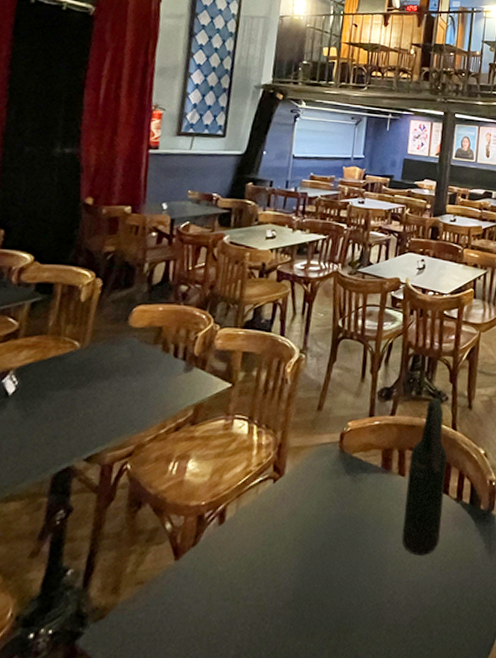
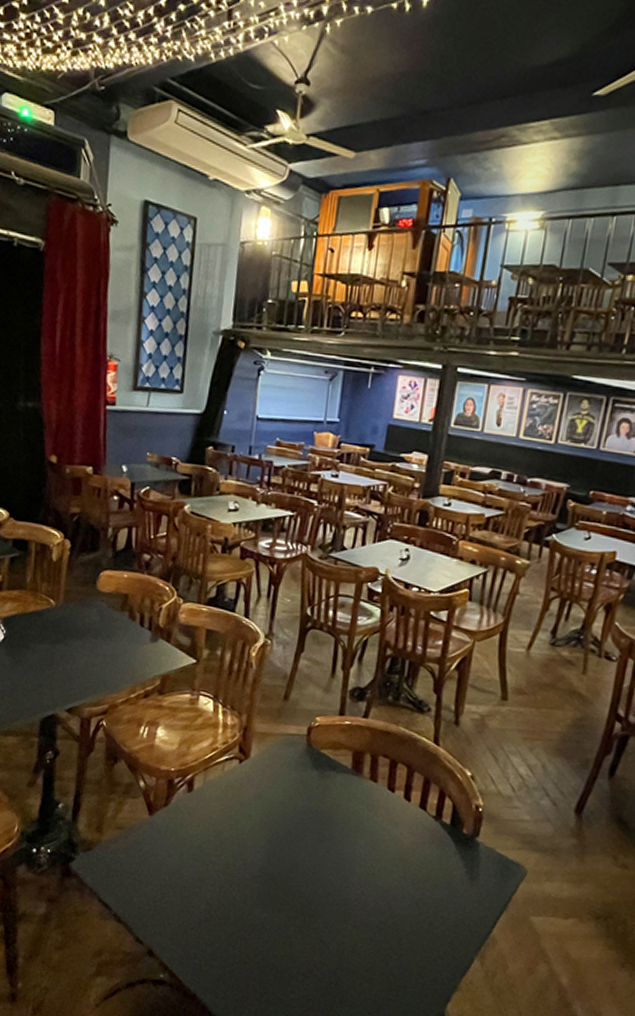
beer bottle: present [401,397,448,556] -> none [371,706,427,865]

